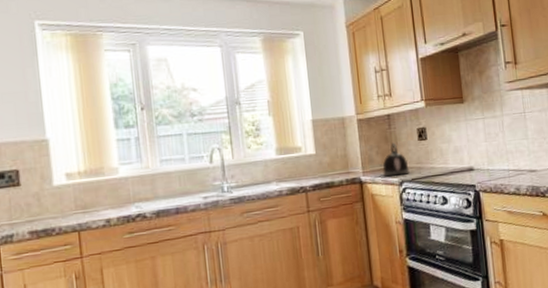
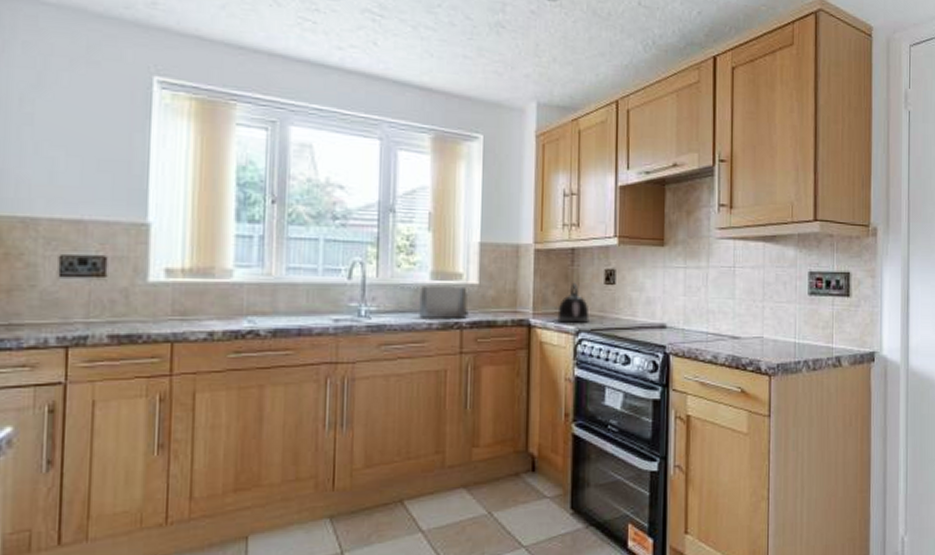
toaster: none [268,156,310,188] -> present [419,284,469,320]

